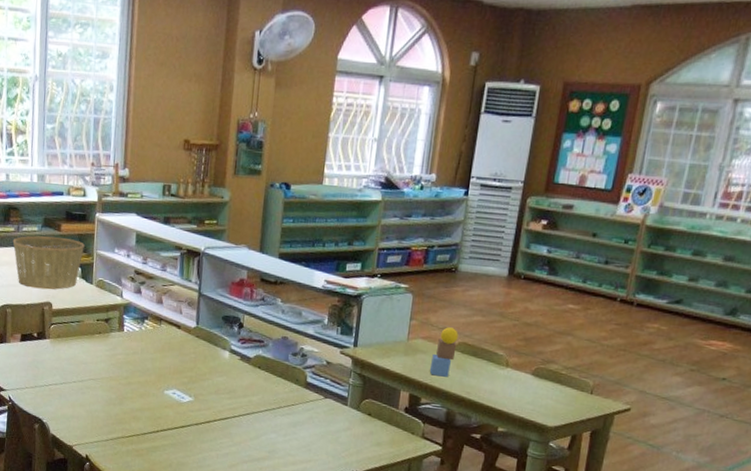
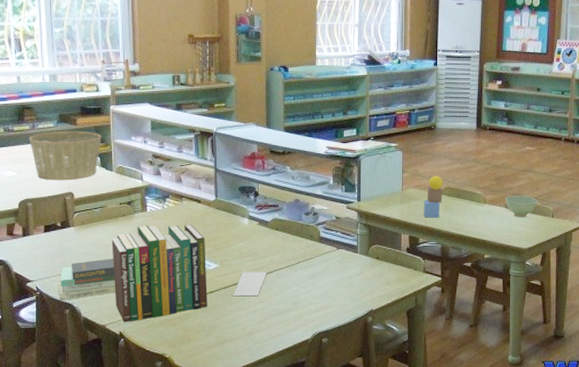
books: none [29,376,87,415] -> present [58,258,116,300]
books: none [84,346,182,446] -> present [111,224,207,322]
paper: none [205,409,245,438] -> present [233,272,268,297]
bowl: none [532,361,575,390] -> present [504,196,538,218]

